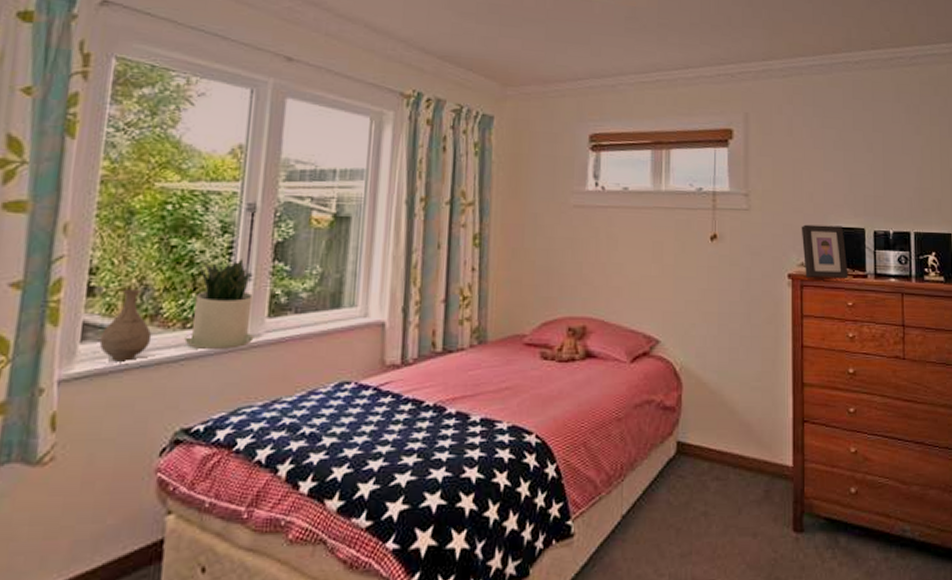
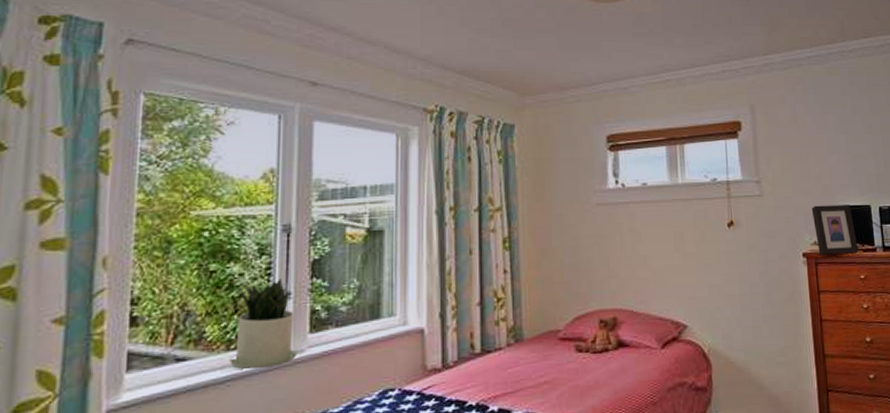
vase: present [99,289,152,362] -> none [145,315,197,388]

